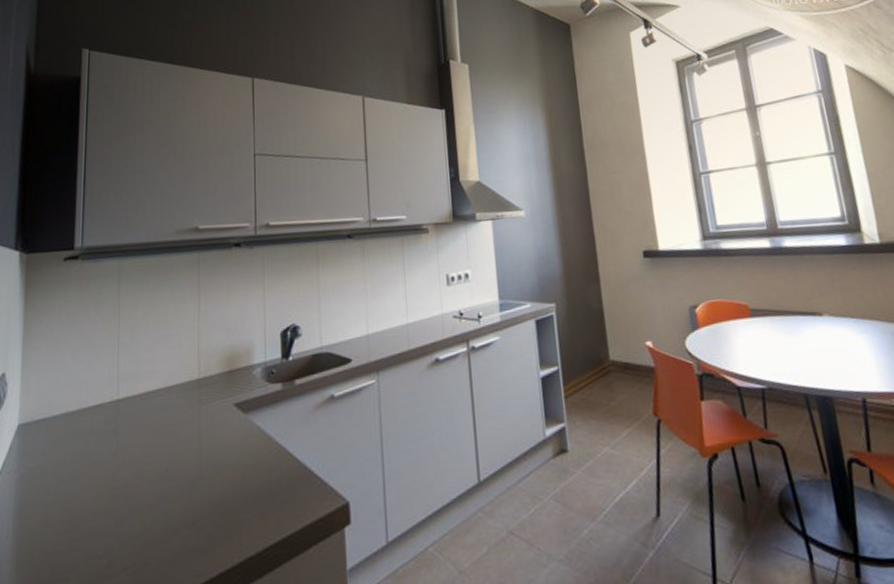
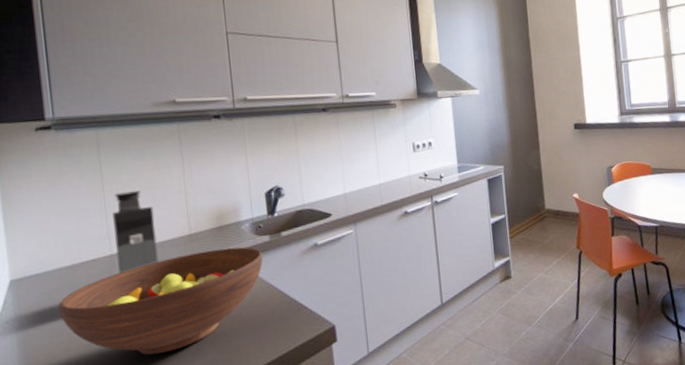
fruit bowl: none [59,396,274,525] -> present [58,247,263,355]
coffee maker: none [123,327,165,423] -> present [113,190,159,274]

